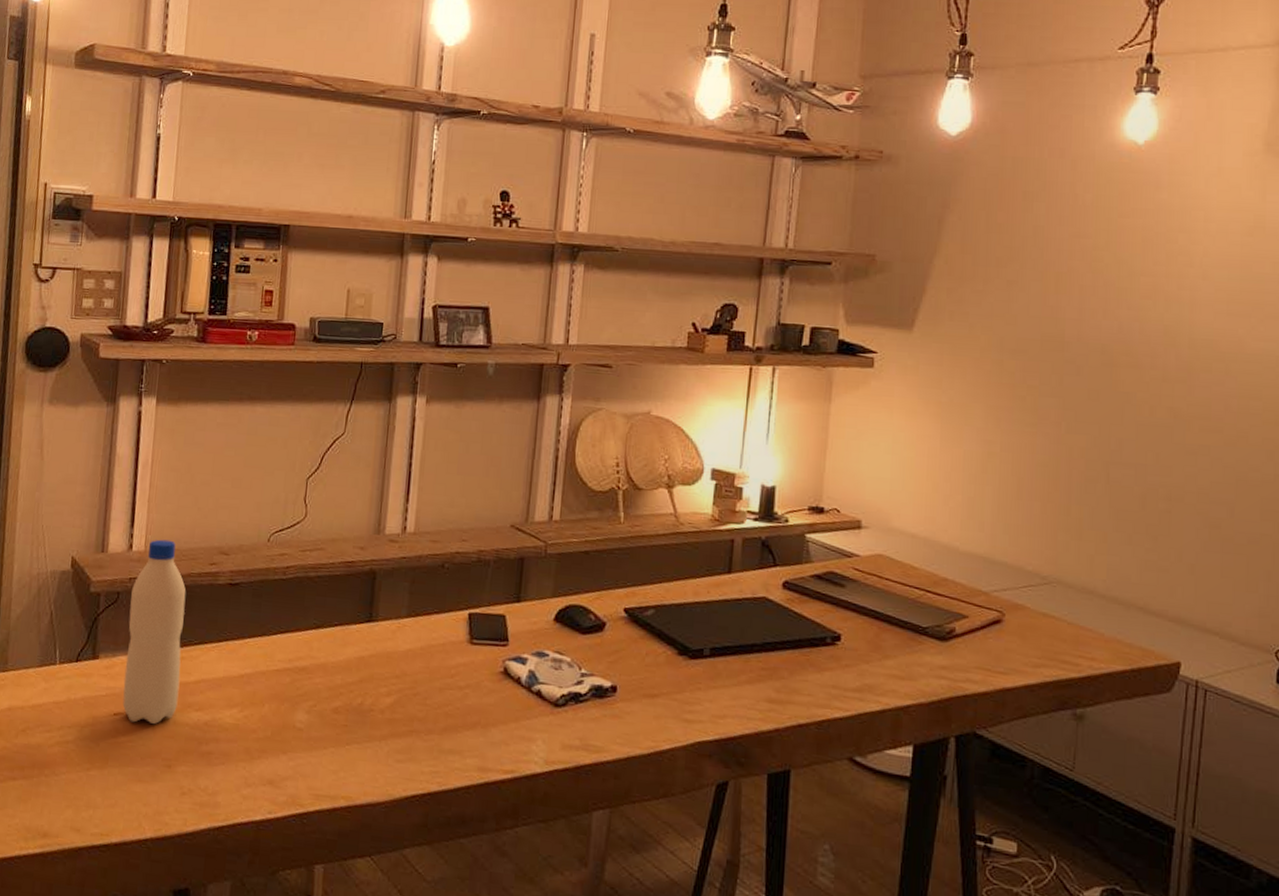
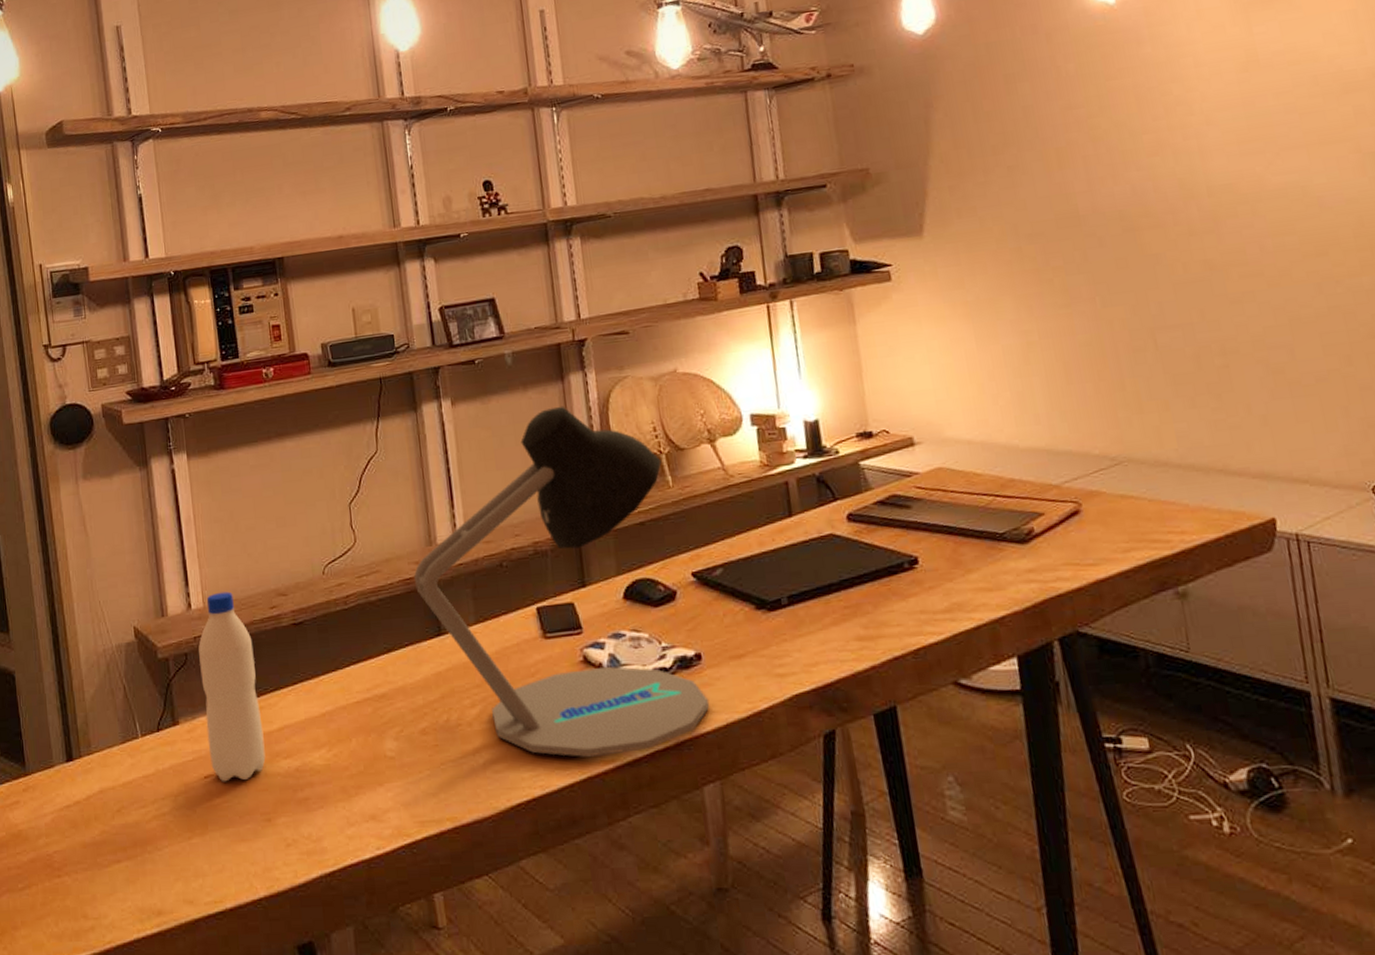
desk lamp: none [356,424,618,767] -> present [414,405,710,758]

